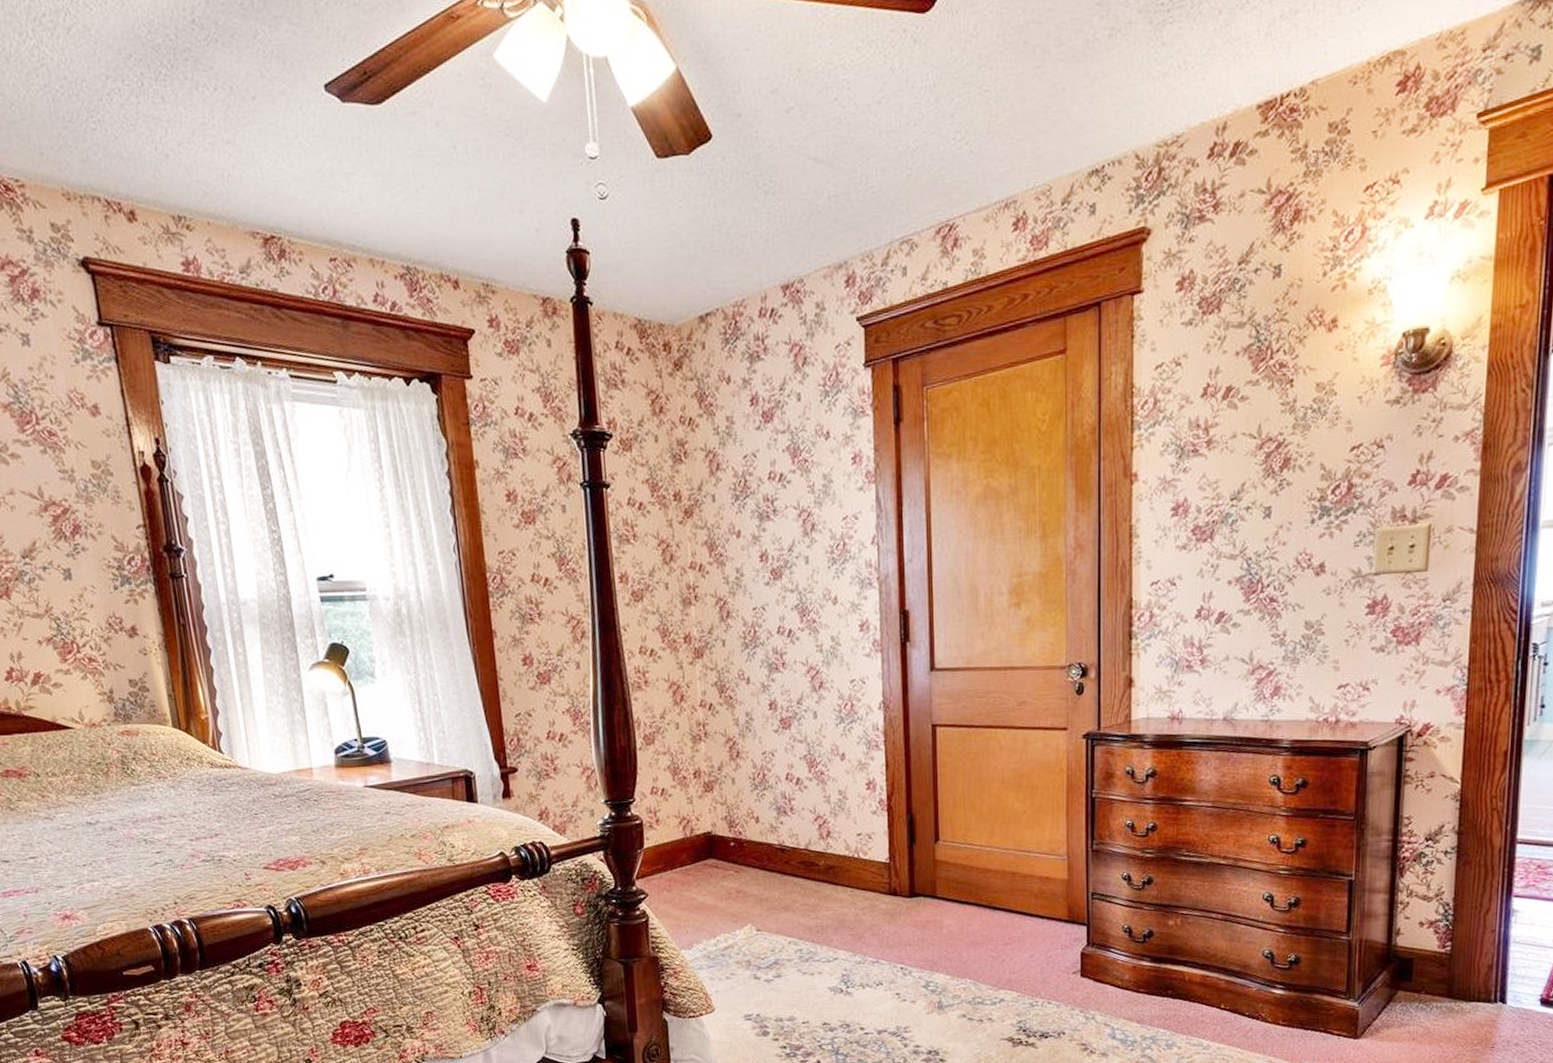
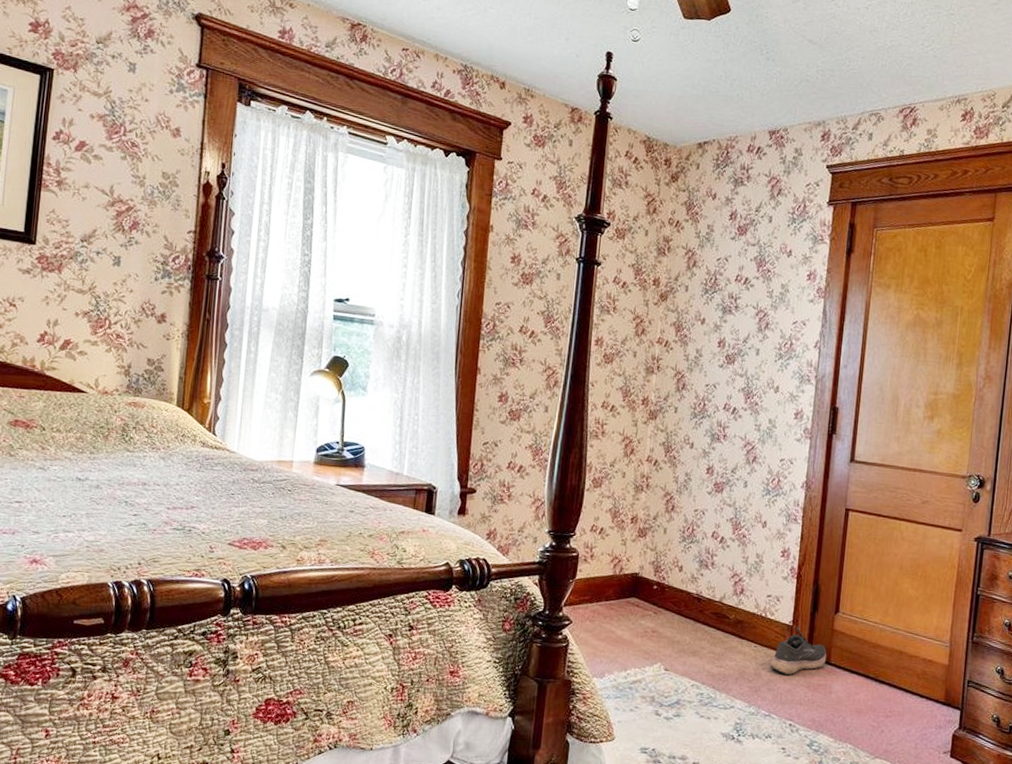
shoe: none [870,862,932,917] -> present [769,626,827,676]

